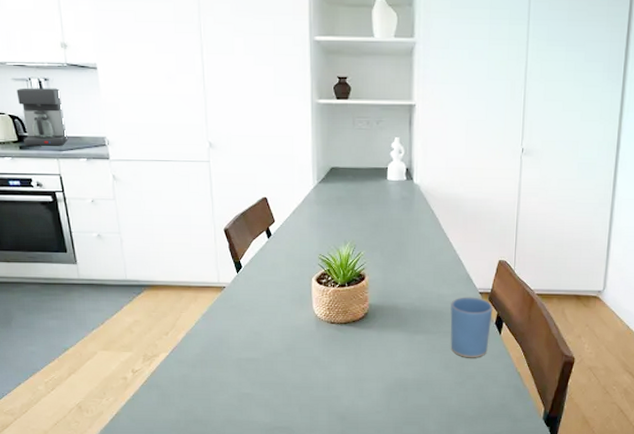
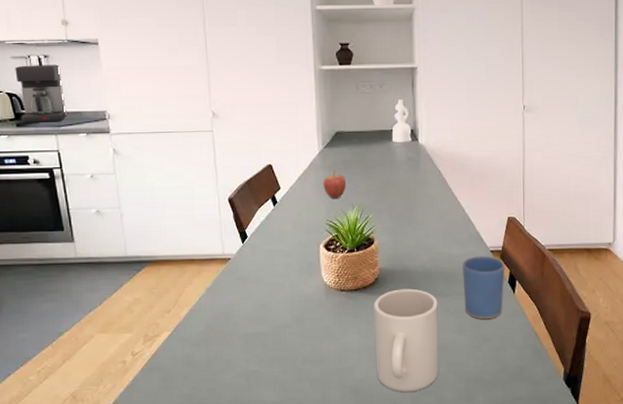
fruit: none [317,205,339,234] -> present [323,170,346,198]
cup: none [362,324,425,421] -> present [374,288,439,392]

